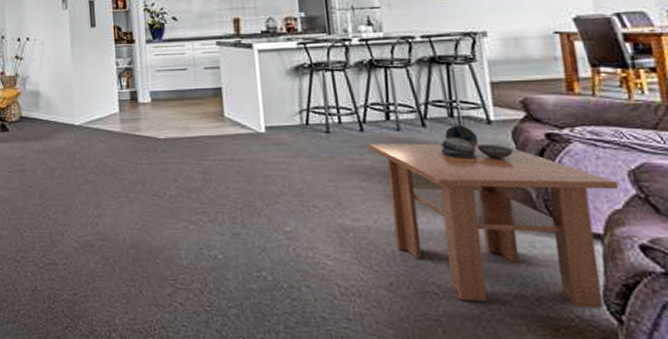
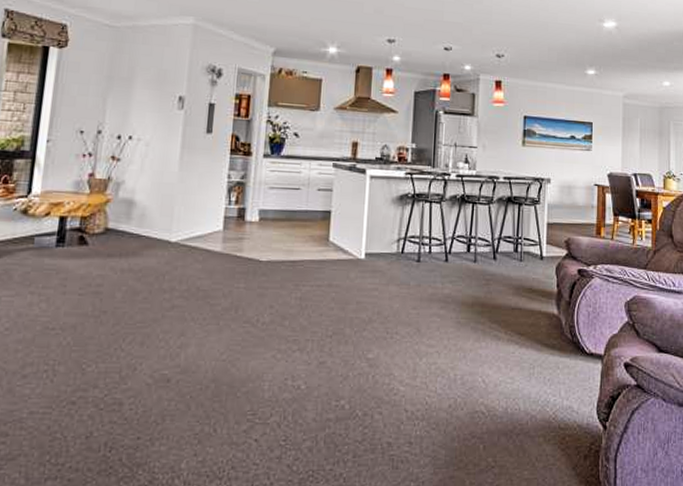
coffee table: present [366,143,619,309] -> none [448,273,618,418]
decorative bowl: present [440,125,514,159] -> none [504,259,555,290]

